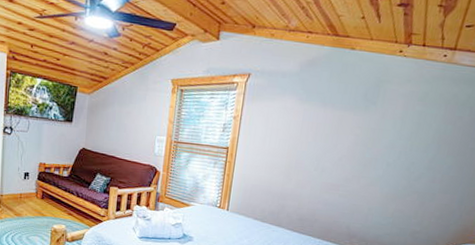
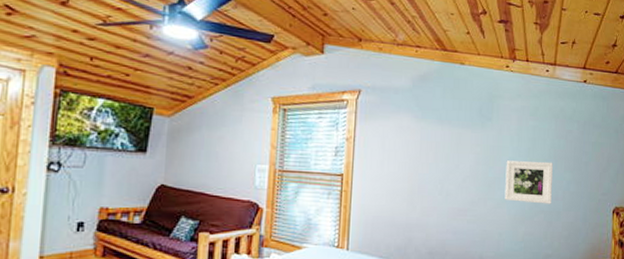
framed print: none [379,143,436,186] -> present [504,160,553,204]

